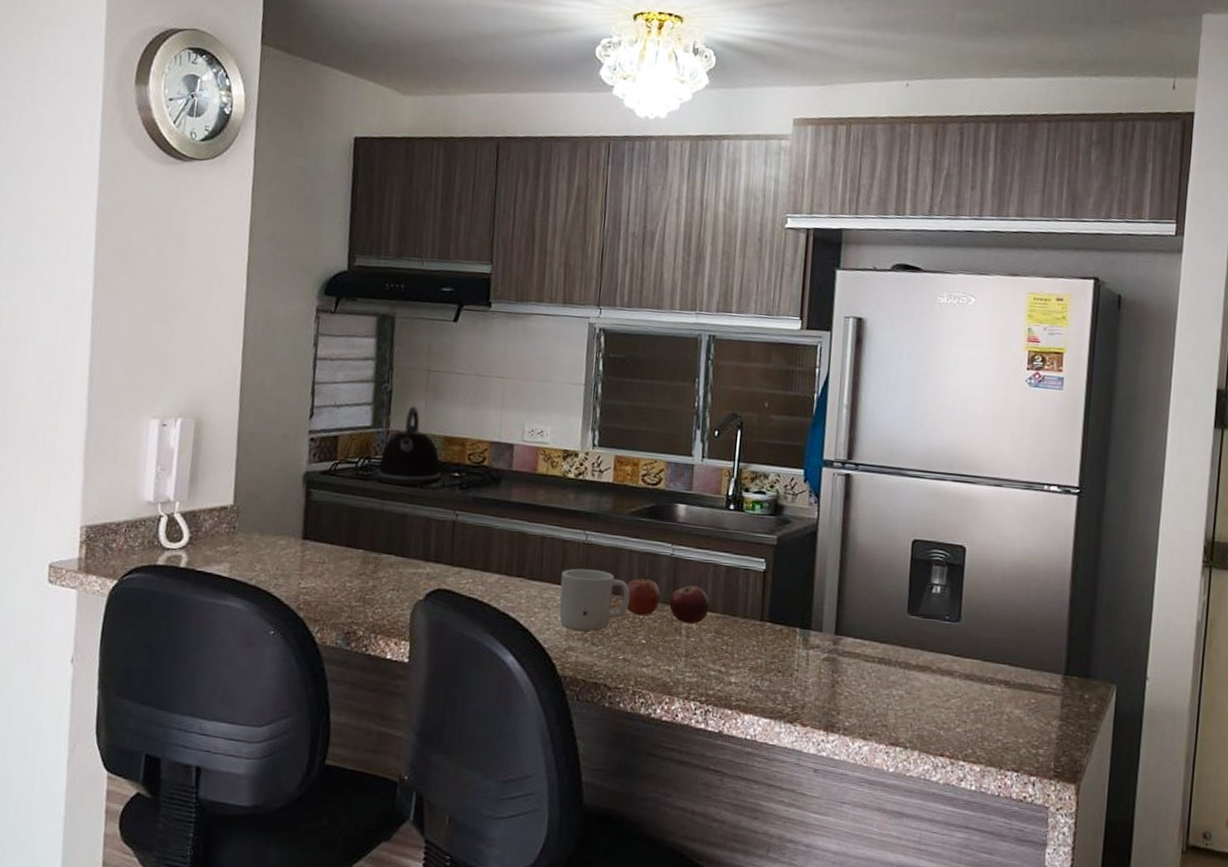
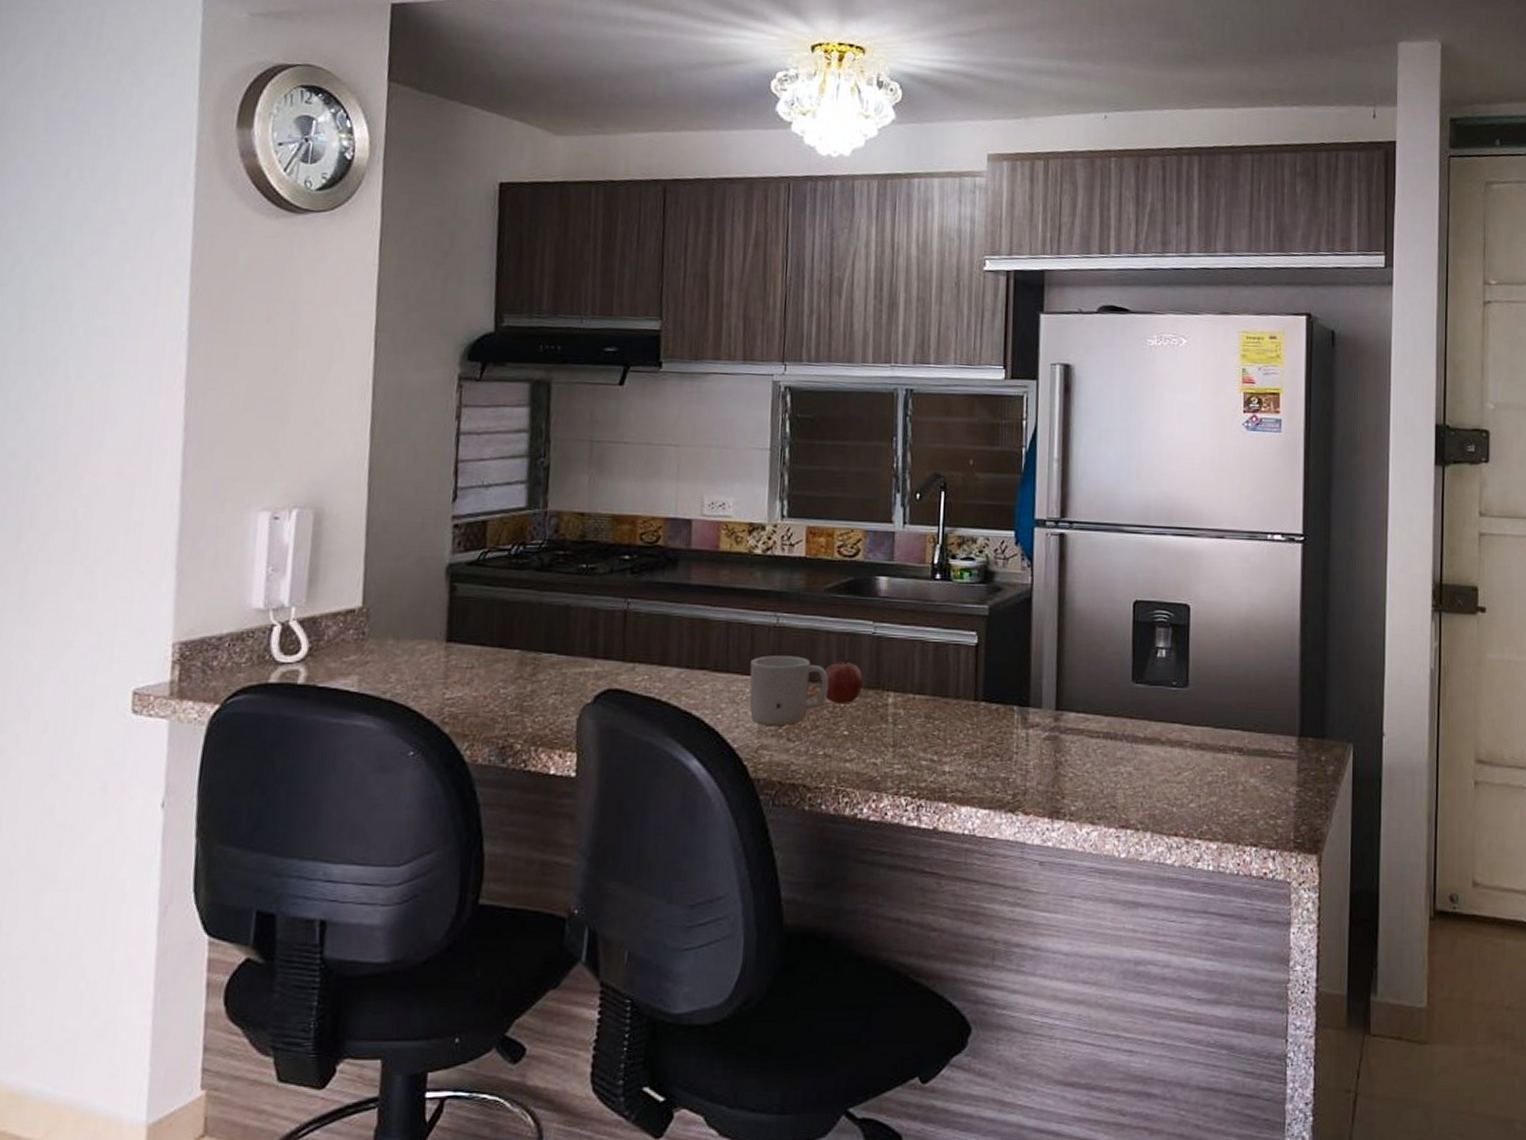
kettle: present [378,406,441,487] -> none [535,483,609,574]
fruit: present [669,585,710,624] -> none [873,666,918,710]

